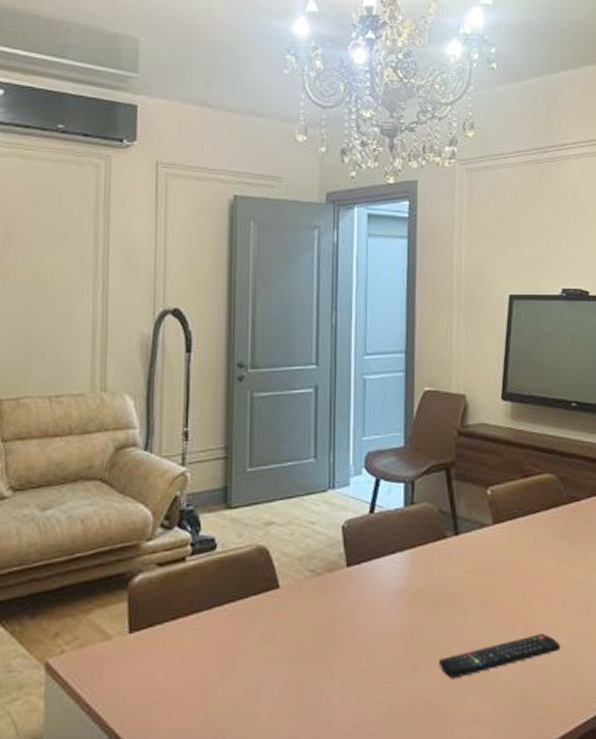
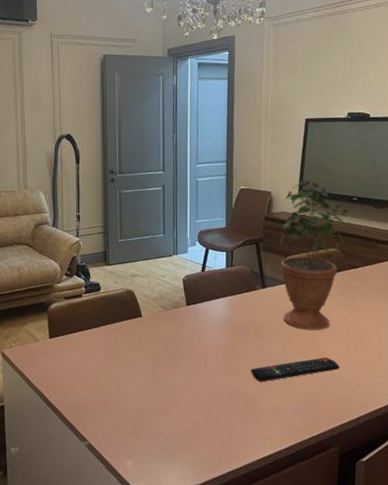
potted plant: none [476,374,573,595] -> present [279,177,353,330]

